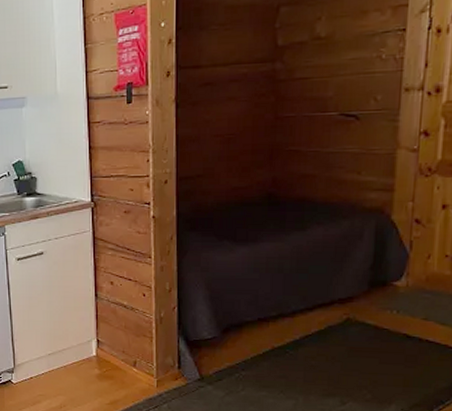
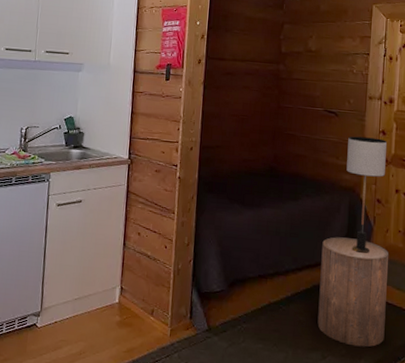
stool: none [334,269,432,391] -> present [317,237,389,348]
table lamp: none [372,142,430,286] -> present [346,136,387,254]

